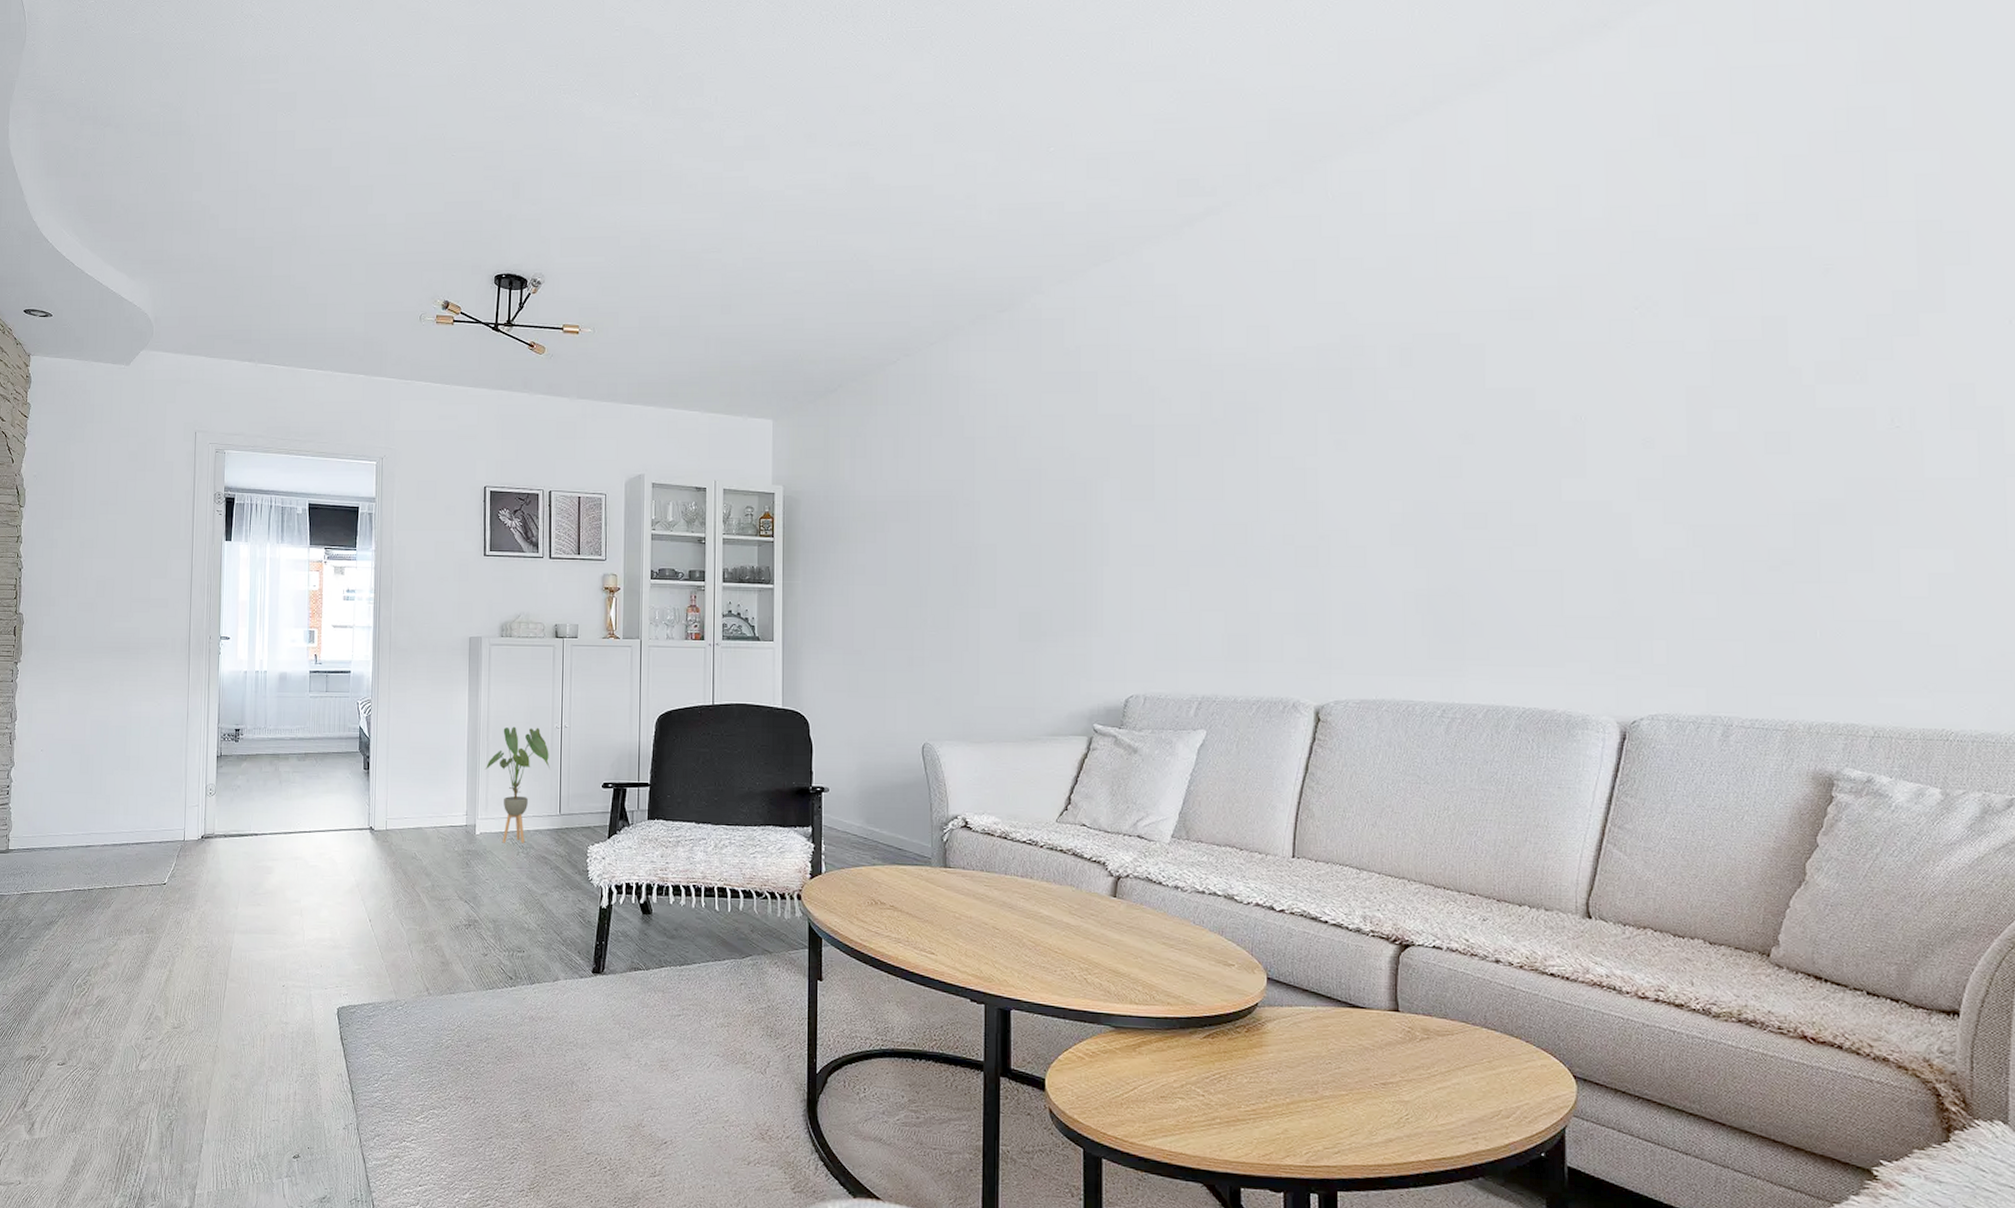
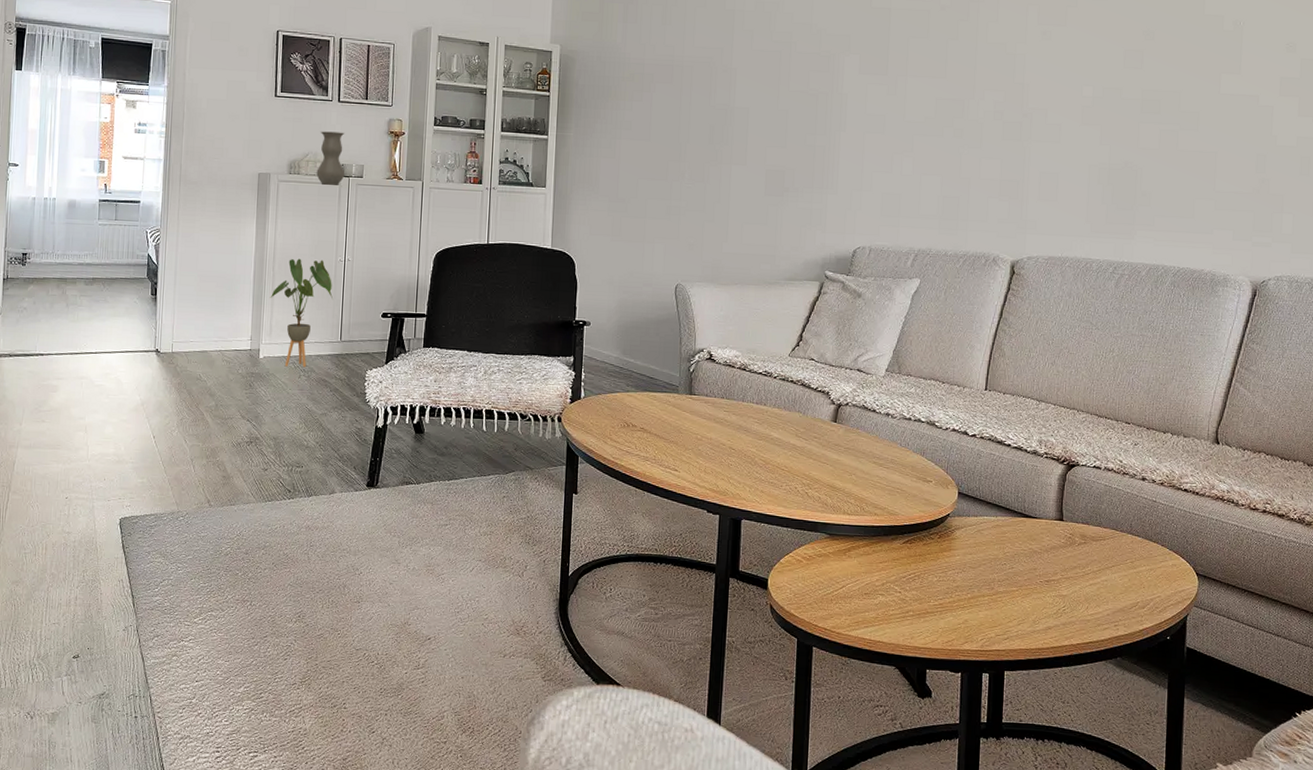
vase: none [529,590,559,648] -> present [316,131,345,186]

